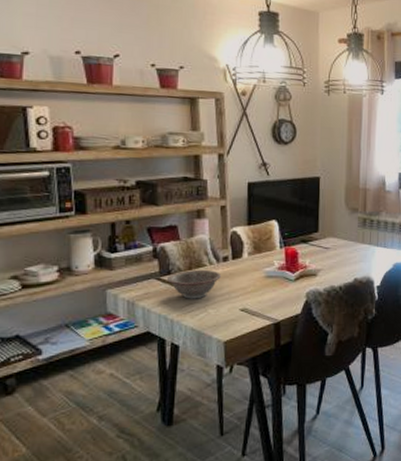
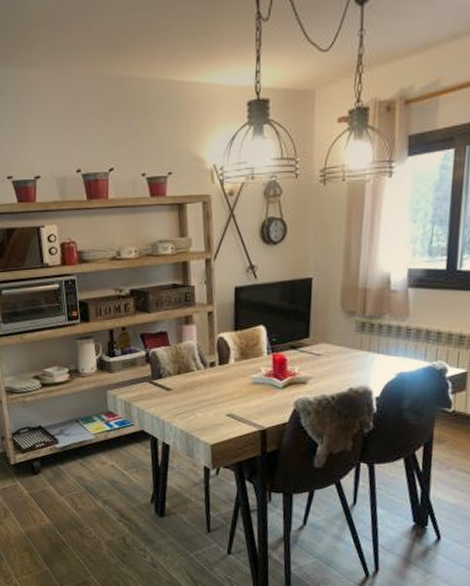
decorative bowl: present [166,269,221,299] -> none [157,374,208,403]

